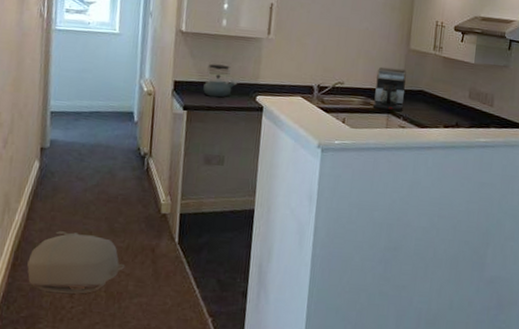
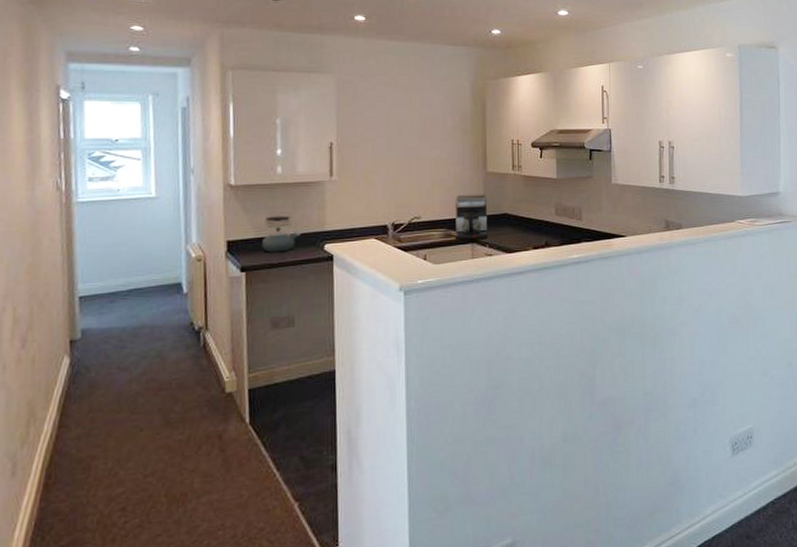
backpack: present [27,231,126,294] -> none [64,432,188,510]

